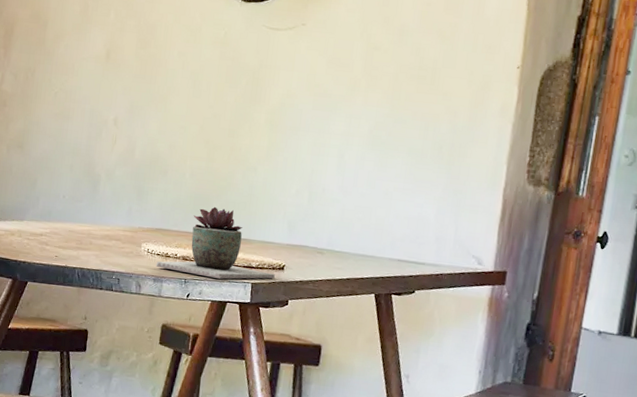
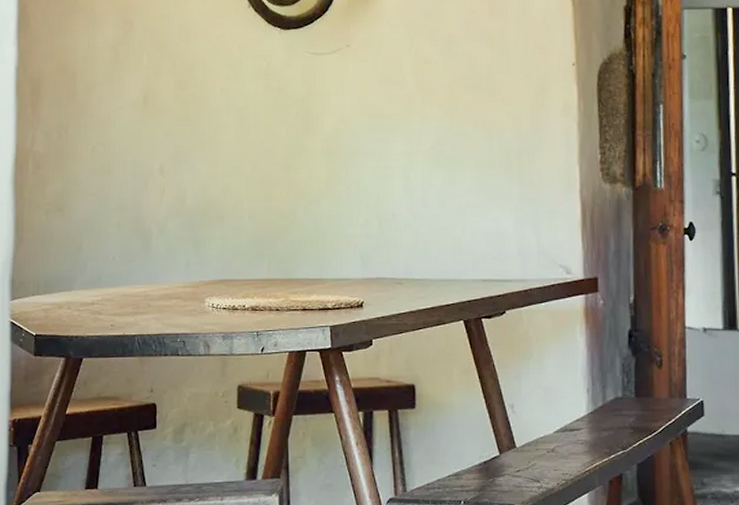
succulent plant: present [156,206,275,279] -> none [223,248,354,326]

